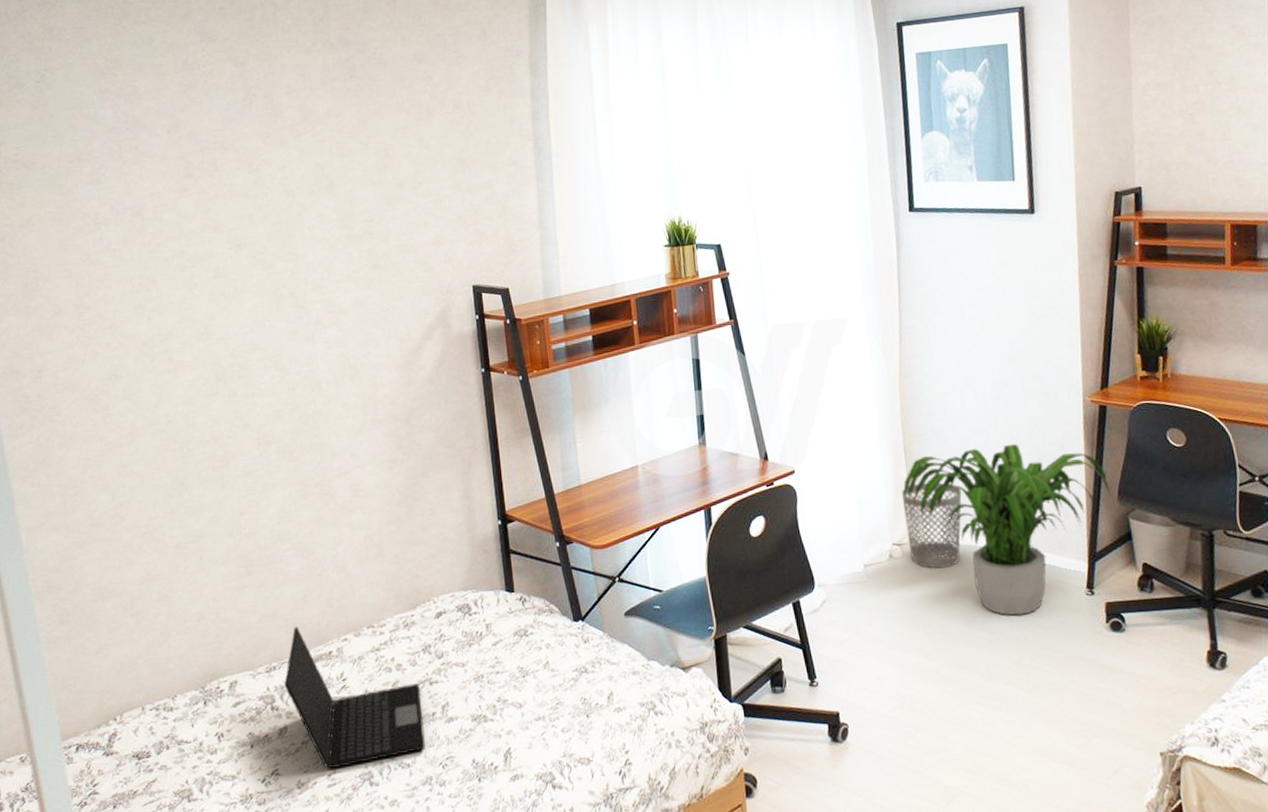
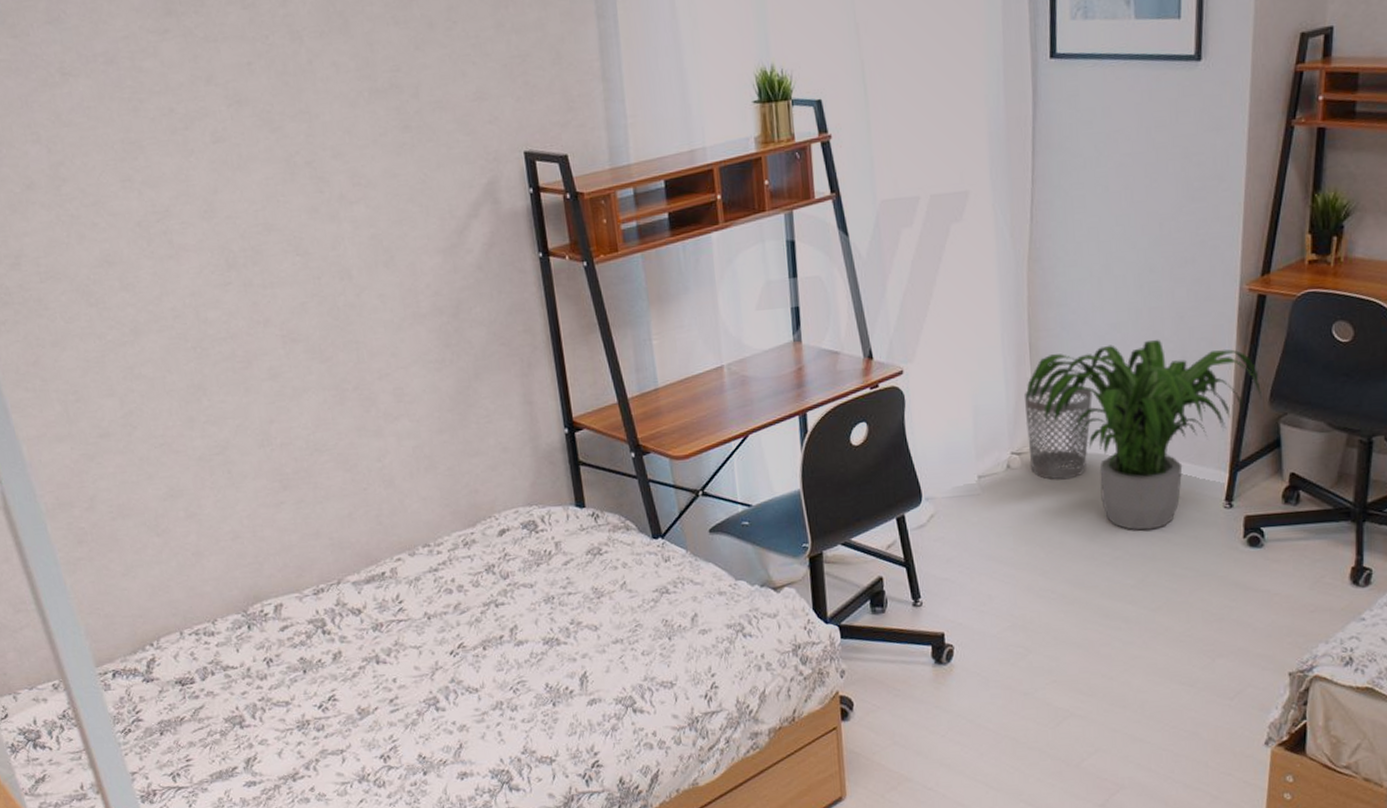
laptop: present [284,626,425,769] -> none [334,545,494,695]

